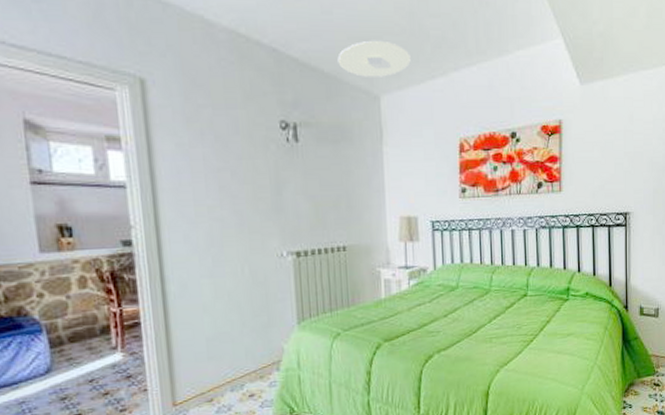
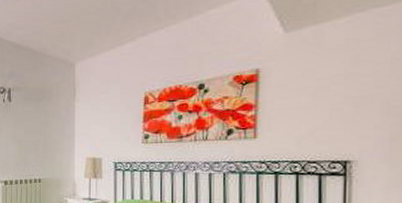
ceiling light: present [337,40,411,77] -> none [43,20,103,50]

